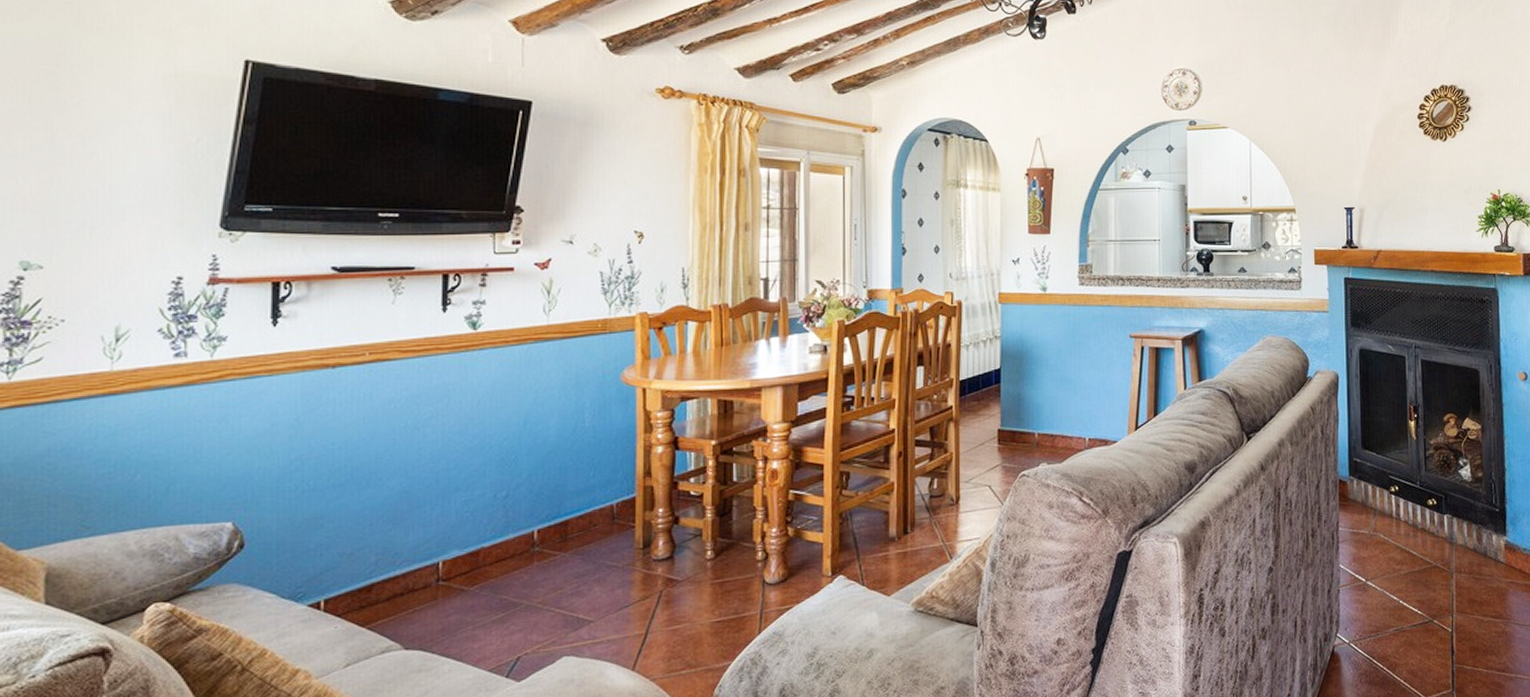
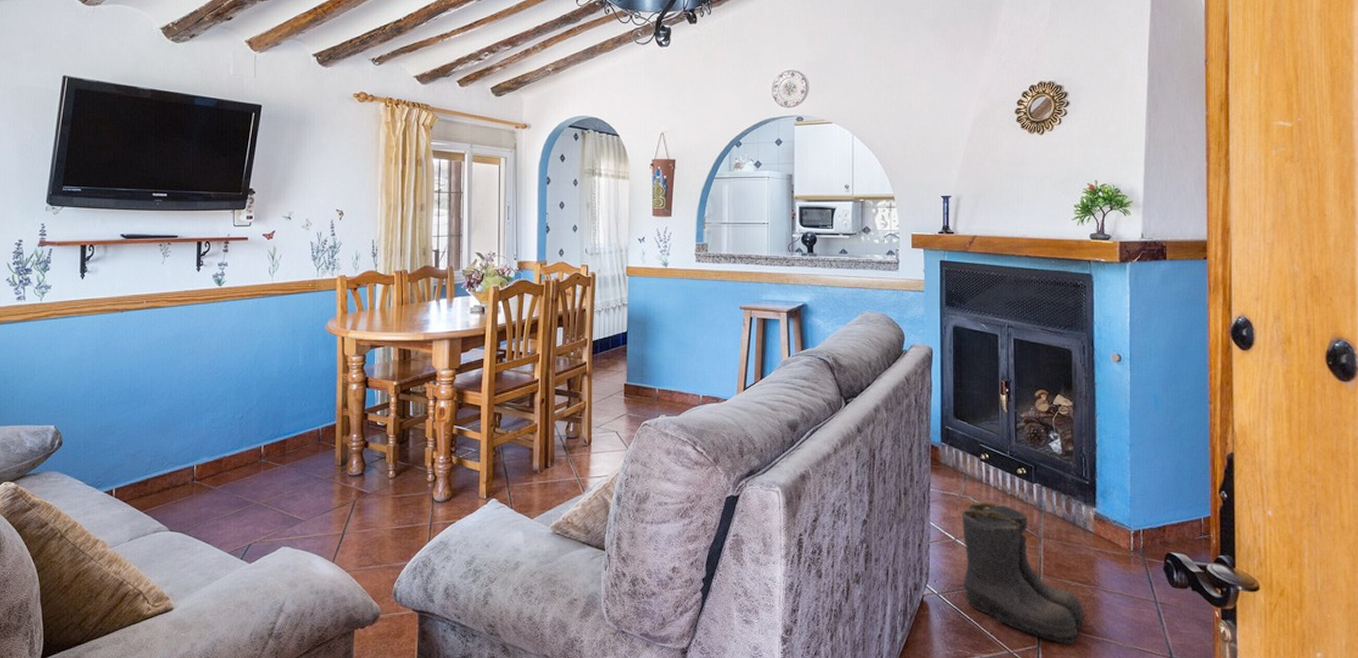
boots: none [1372,538,1498,686] -> present [962,502,1085,645]

